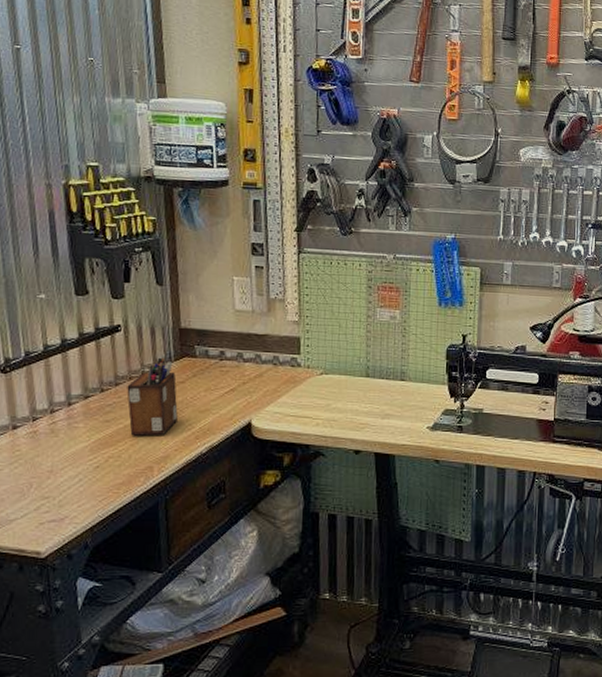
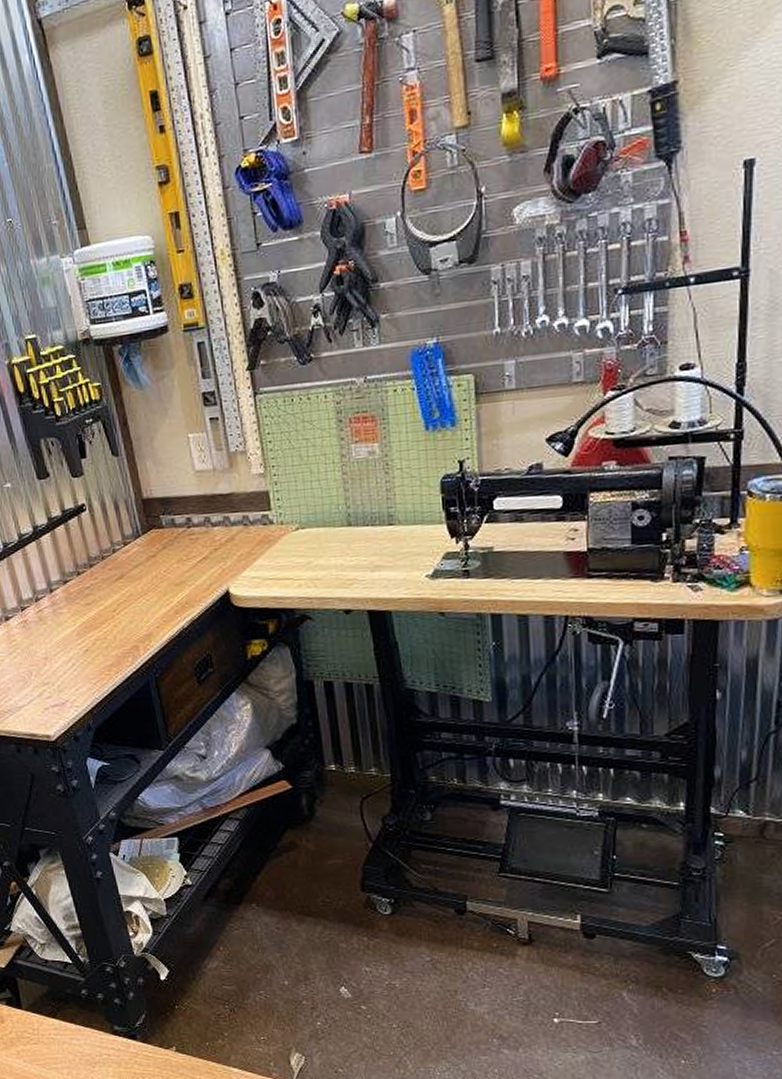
desk organizer: present [127,356,178,436] -> none [101,530,154,617]

